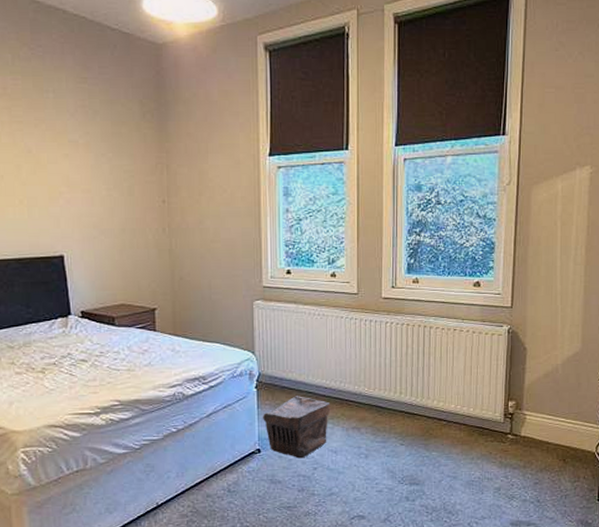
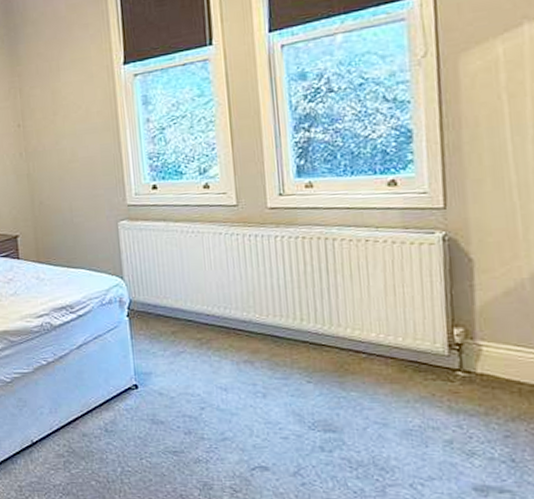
pouch: present [263,396,331,459] -> none [137,324,216,396]

